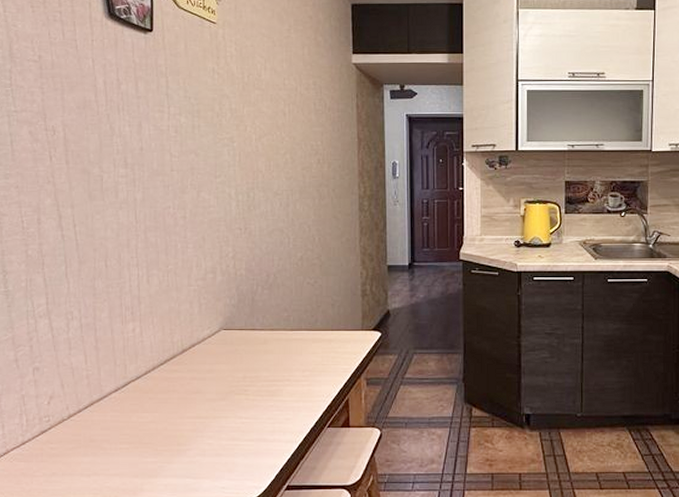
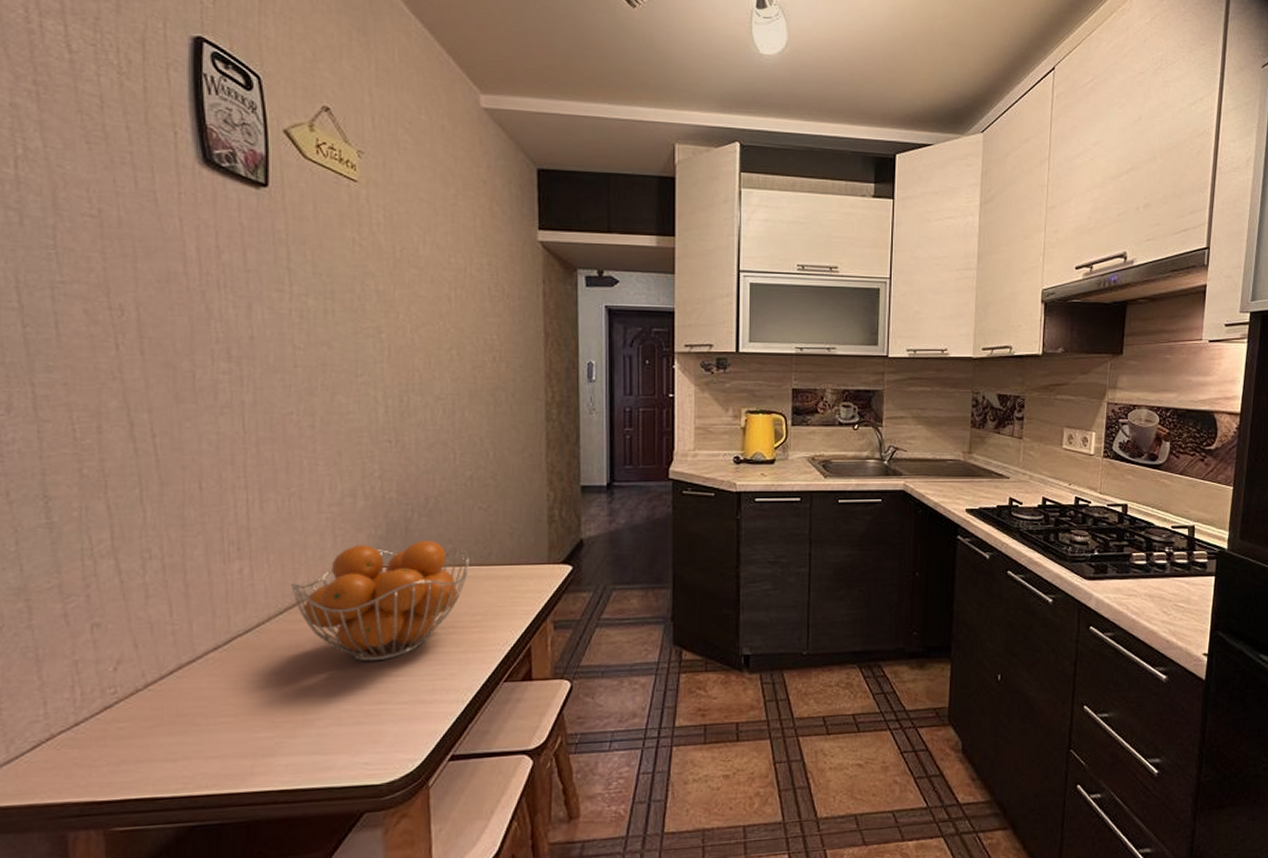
fruit basket: none [168,308,301,406] -> present [290,539,470,662]

